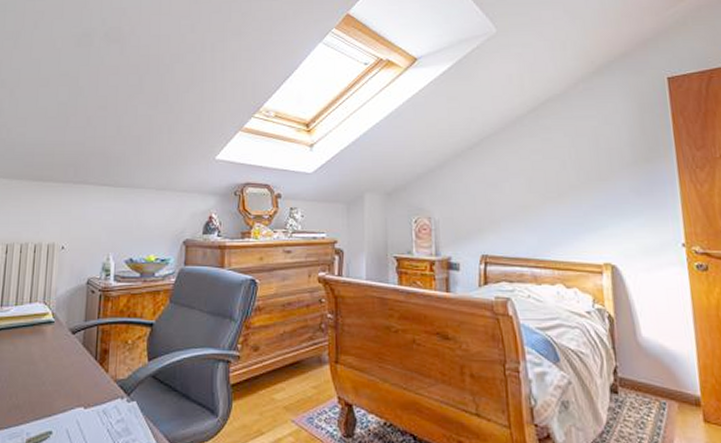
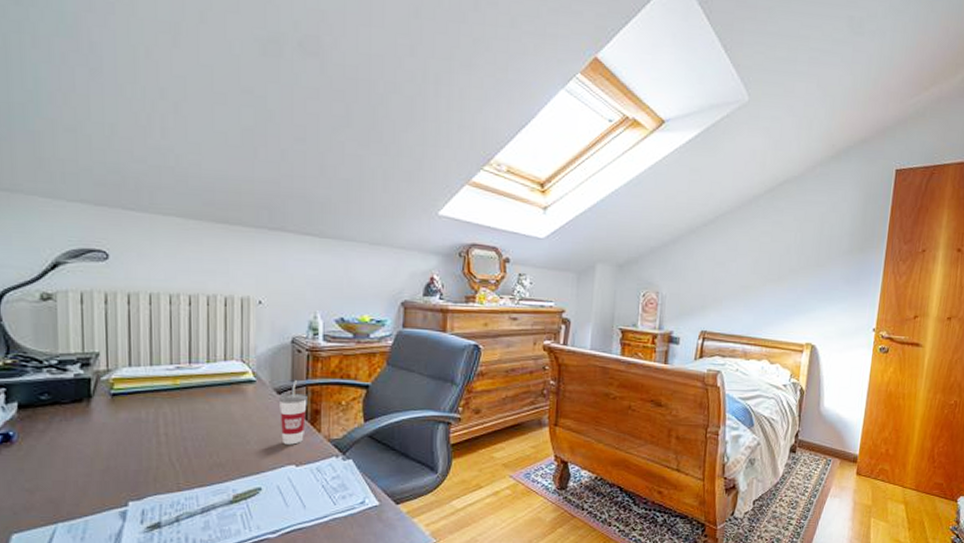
cup: none [73,320,98,386] -> present [280,380,307,445]

